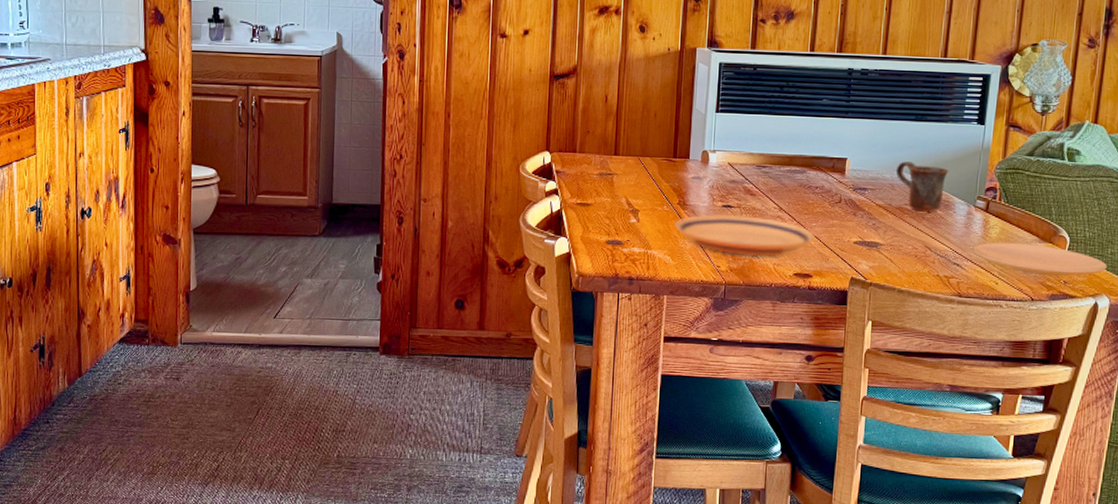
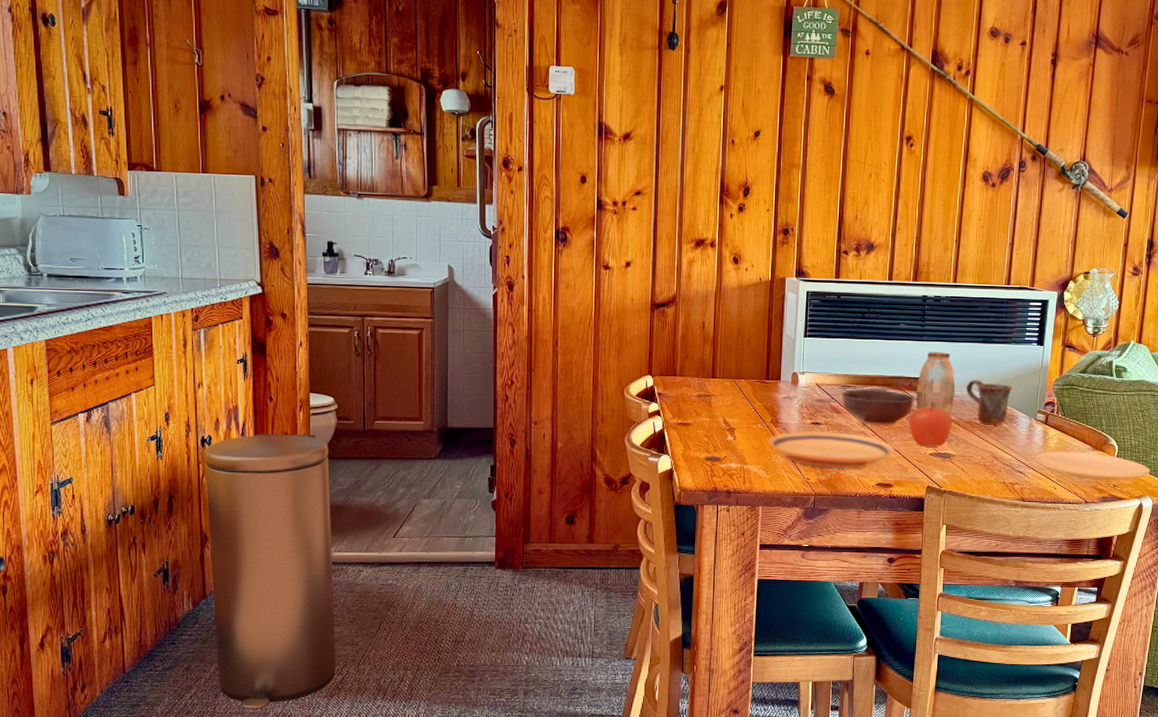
pedal bin: none [82,206,213,495] -> present [203,433,337,710]
bowl: none [756,170,839,210] -> present [841,389,915,425]
fruit: none [831,185,881,235] -> present [908,402,953,447]
vase: none [839,130,884,200] -> present [916,352,956,415]

